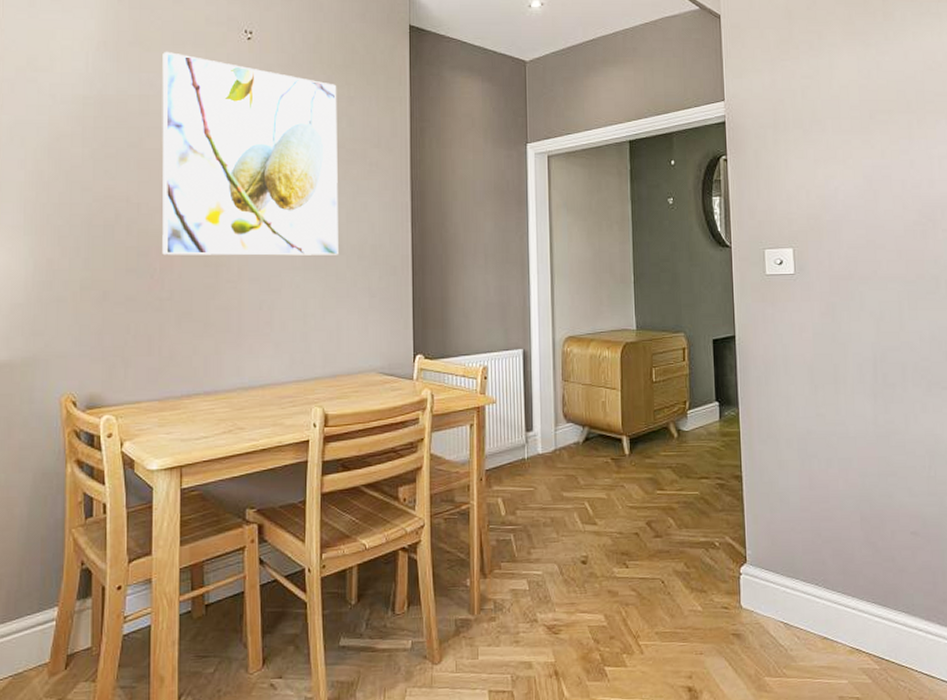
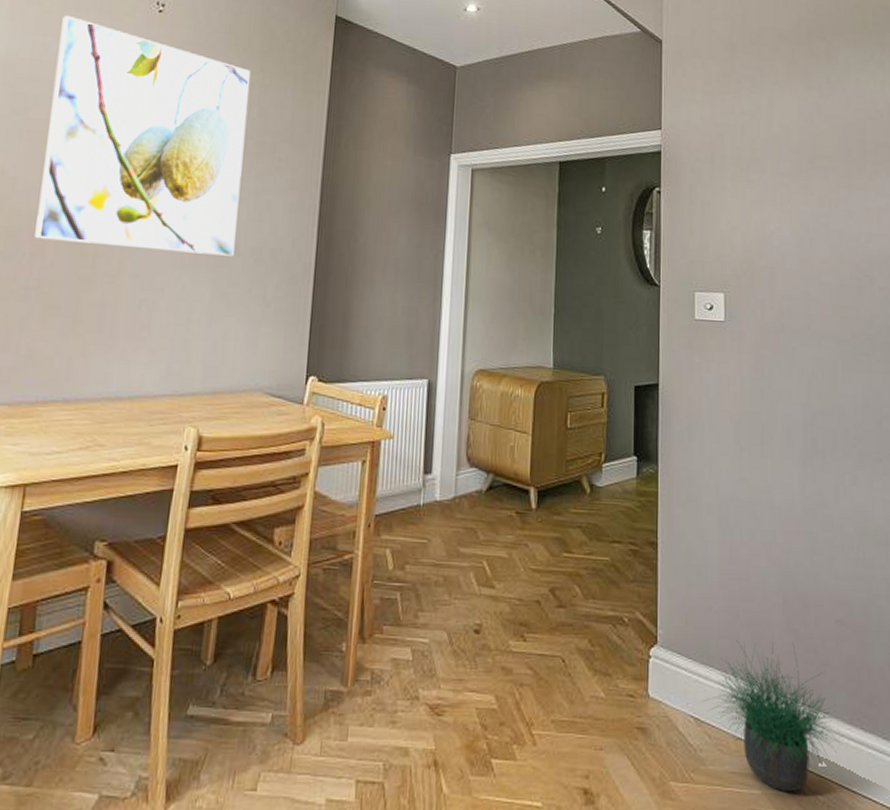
potted plant: none [793,554,922,680] -> present [705,640,844,791]

